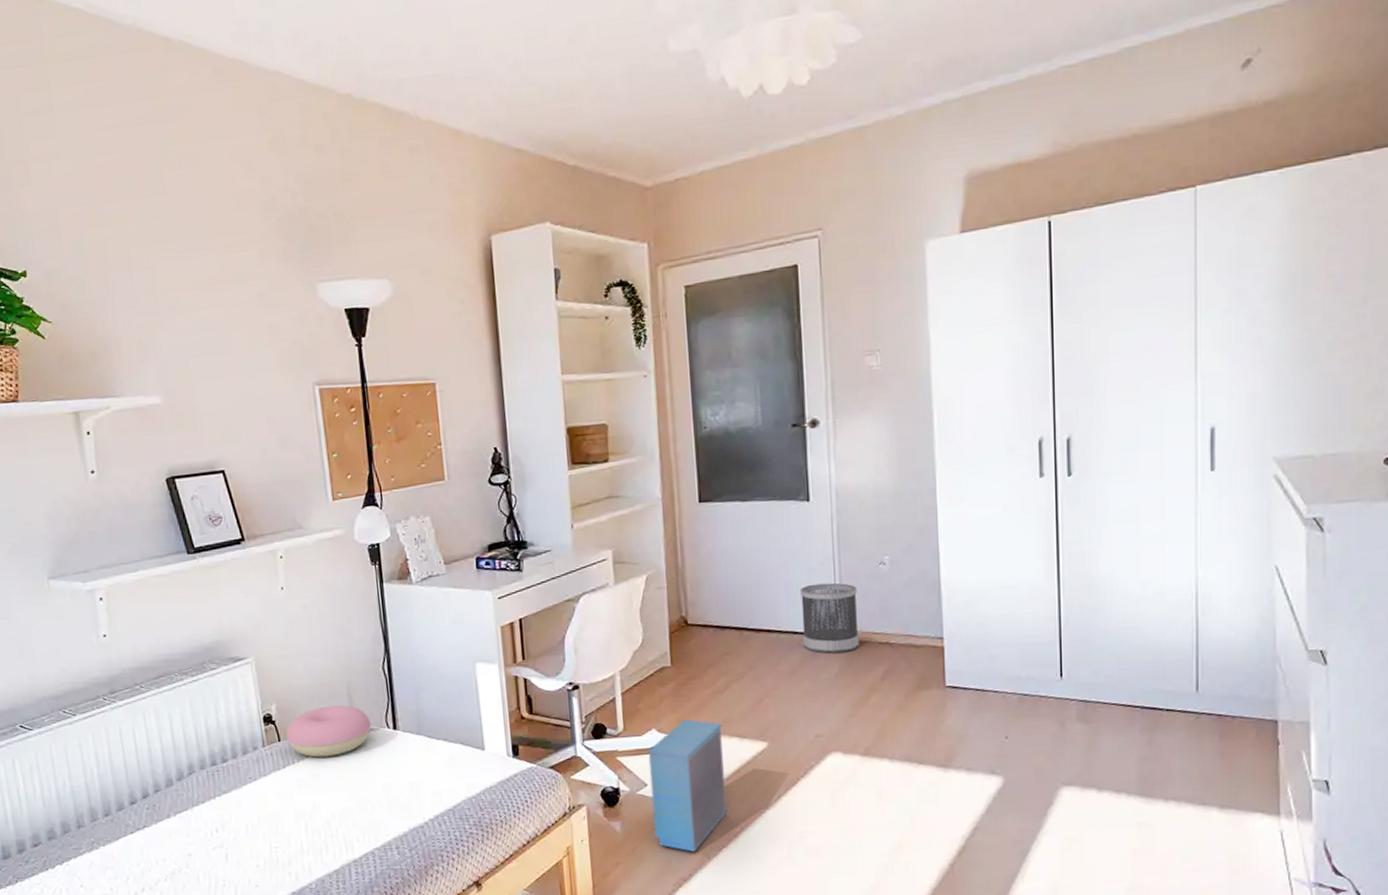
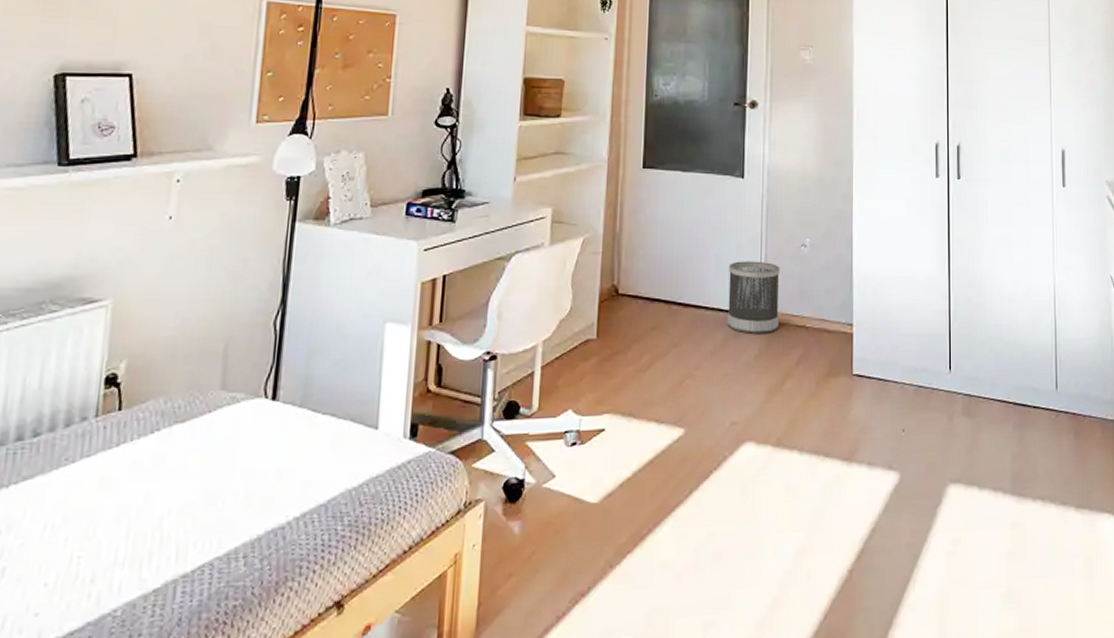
cushion: present [285,705,372,758] -> none [129,366,247,433]
storage bin: present [648,719,727,852] -> none [555,400,641,559]

